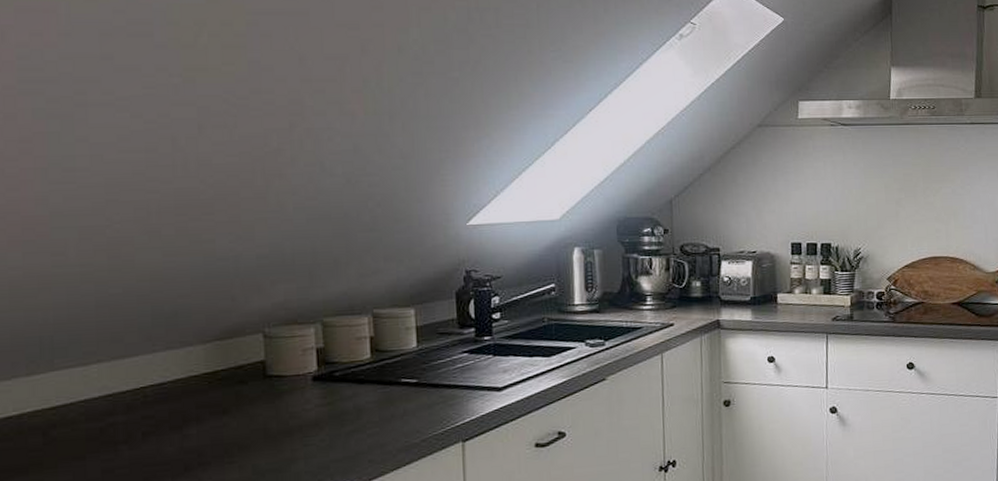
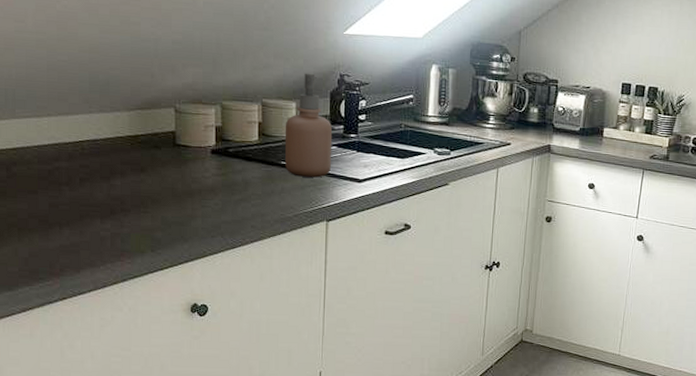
soap dispenser: none [403,273,464,394] -> present [284,73,333,178]

